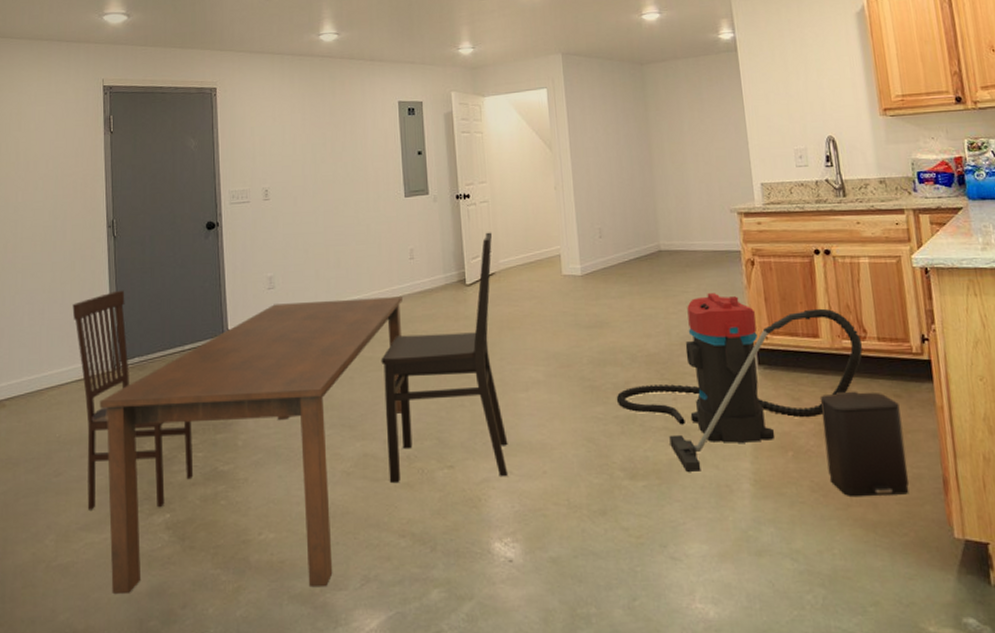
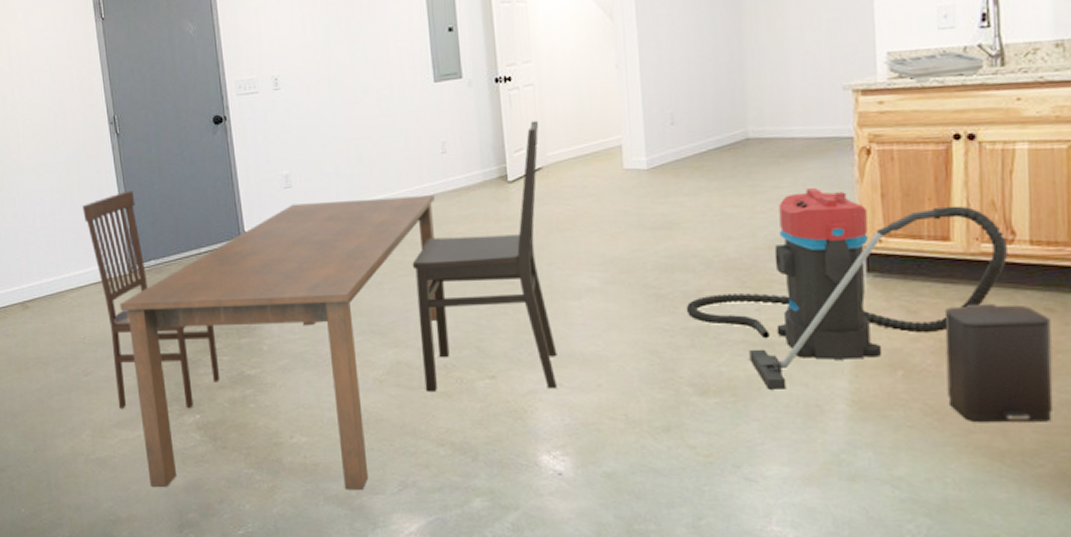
dish rack: none [759,184,833,209] -> present [884,51,987,84]

